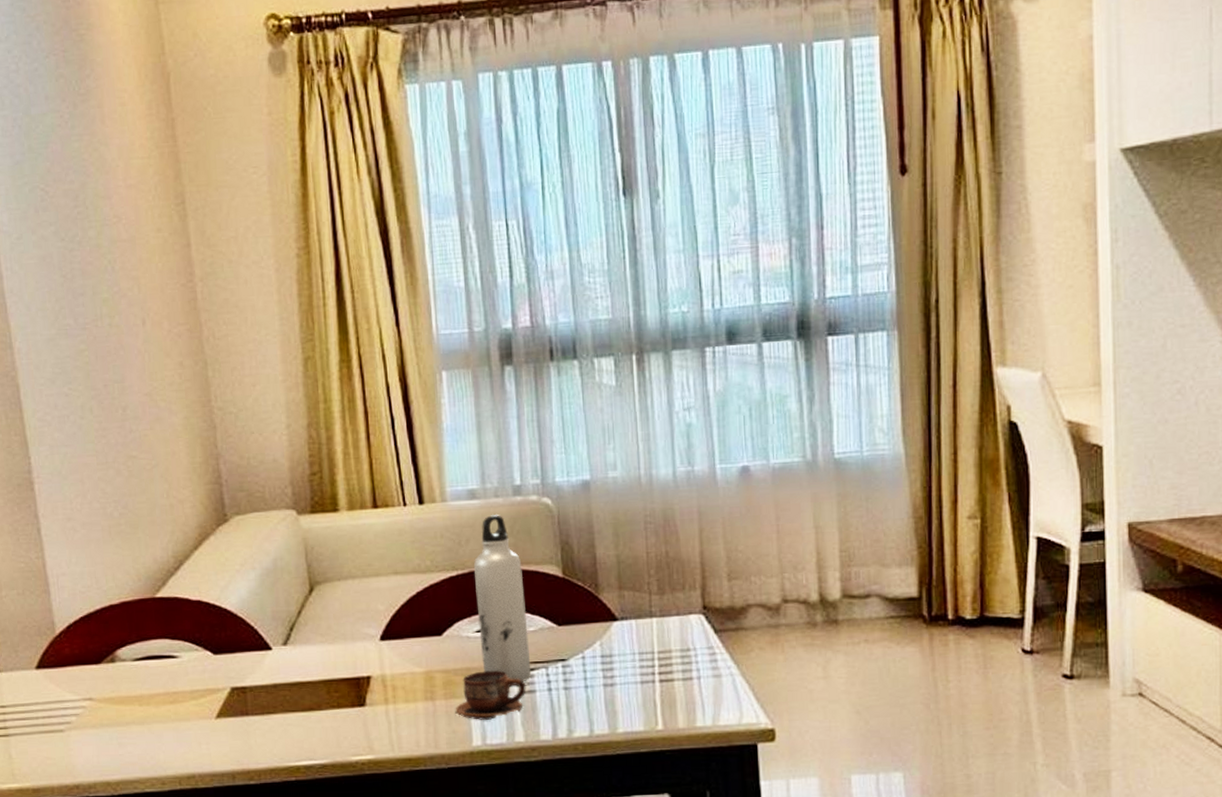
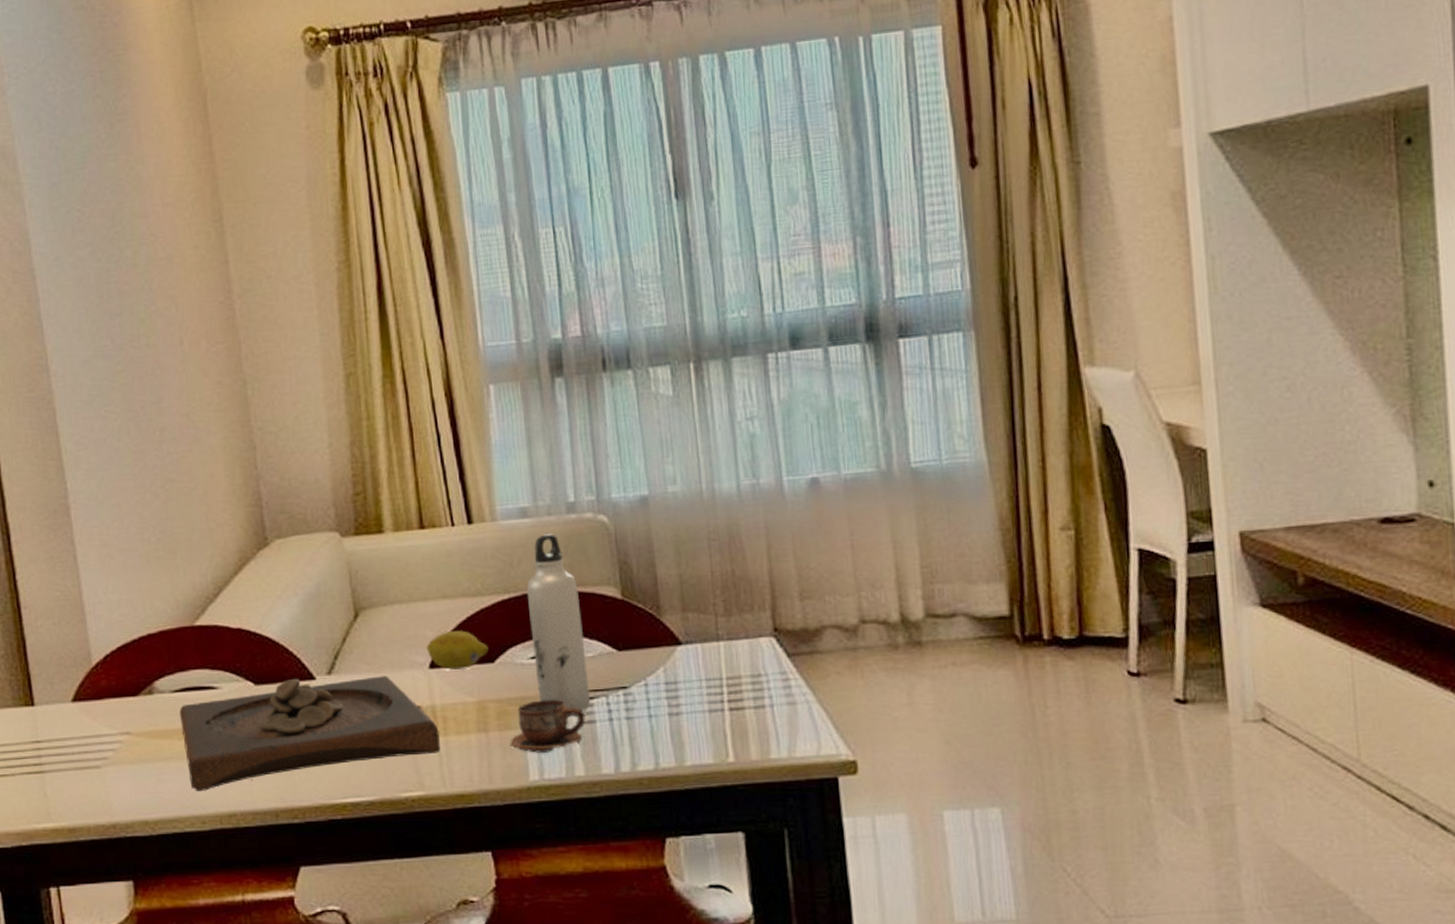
wooden tray: none [141,647,390,754] -> present [179,676,440,791]
fruit: none [377,605,437,643] -> present [426,631,489,670]

